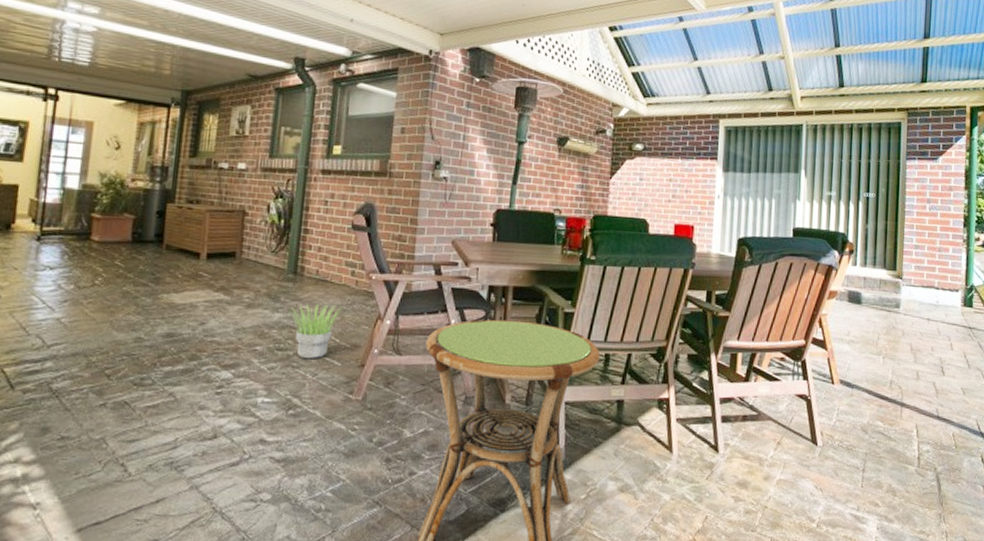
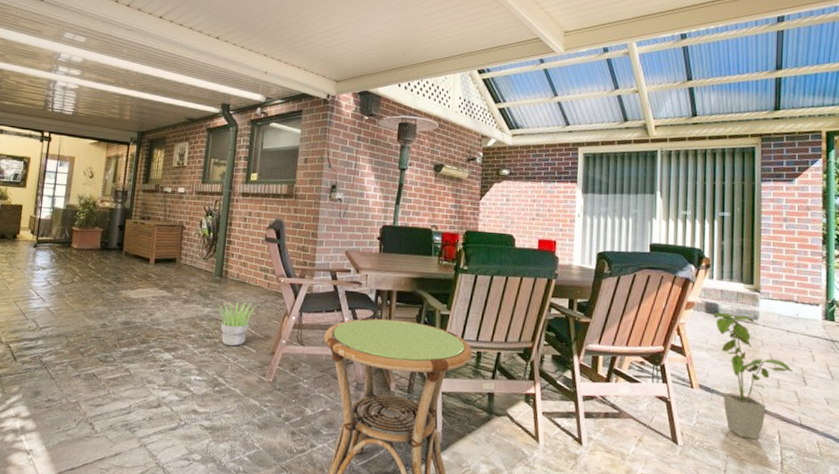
house plant: none [856,301,932,435] -> present [713,312,794,440]

